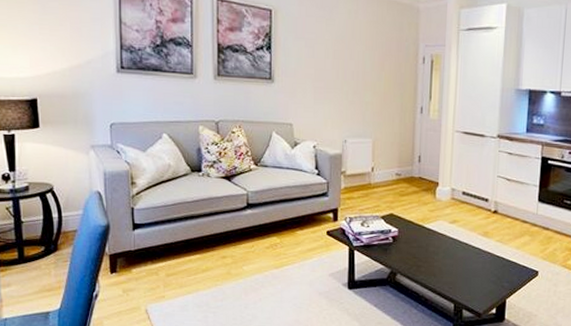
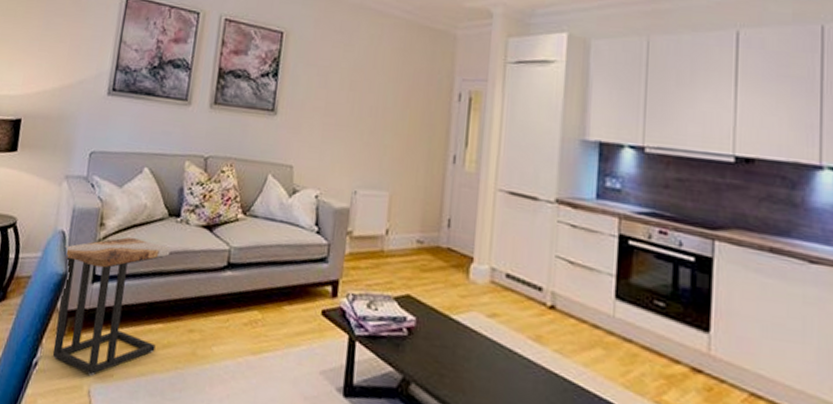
side table: none [102,191,197,299] -> present [52,237,171,376]

